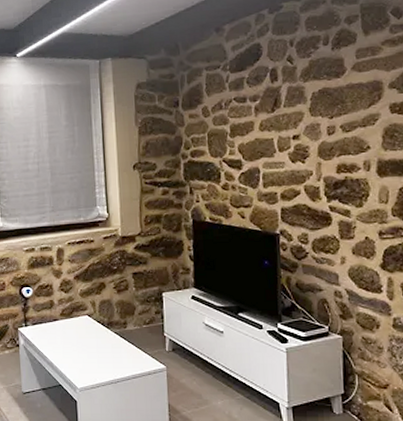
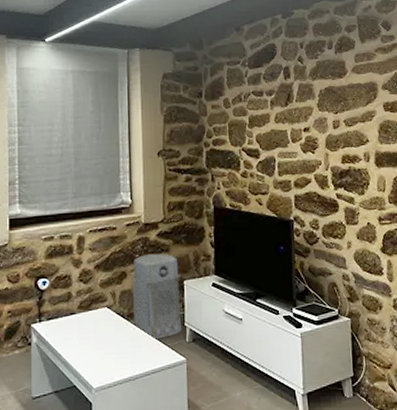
air purifier: none [112,266,162,347] -> present [133,254,182,339]

